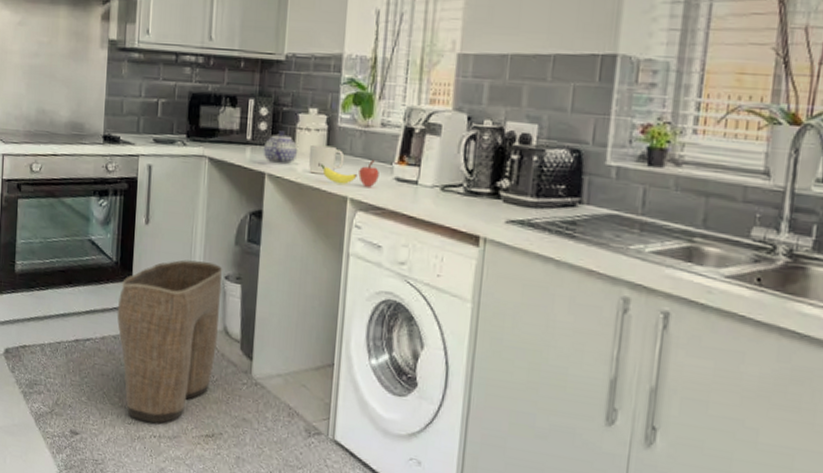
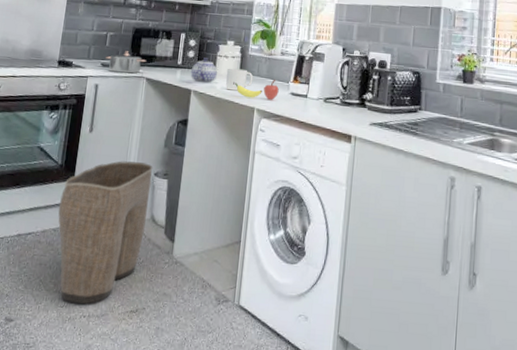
cooking pot: none [157,122,208,152] -> present [104,51,147,74]

